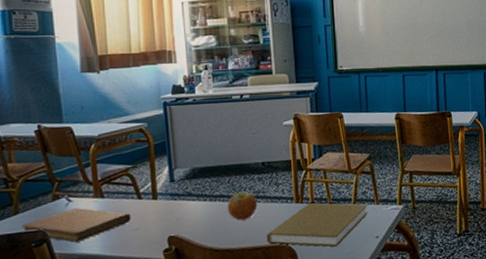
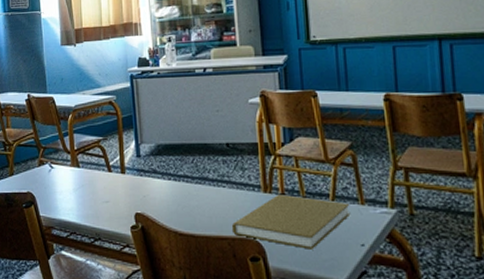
notebook: present [22,208,131,242] -> none [16,175,103,208]
apple: present [227,192,258,220] -> none [191,175,223,205]

